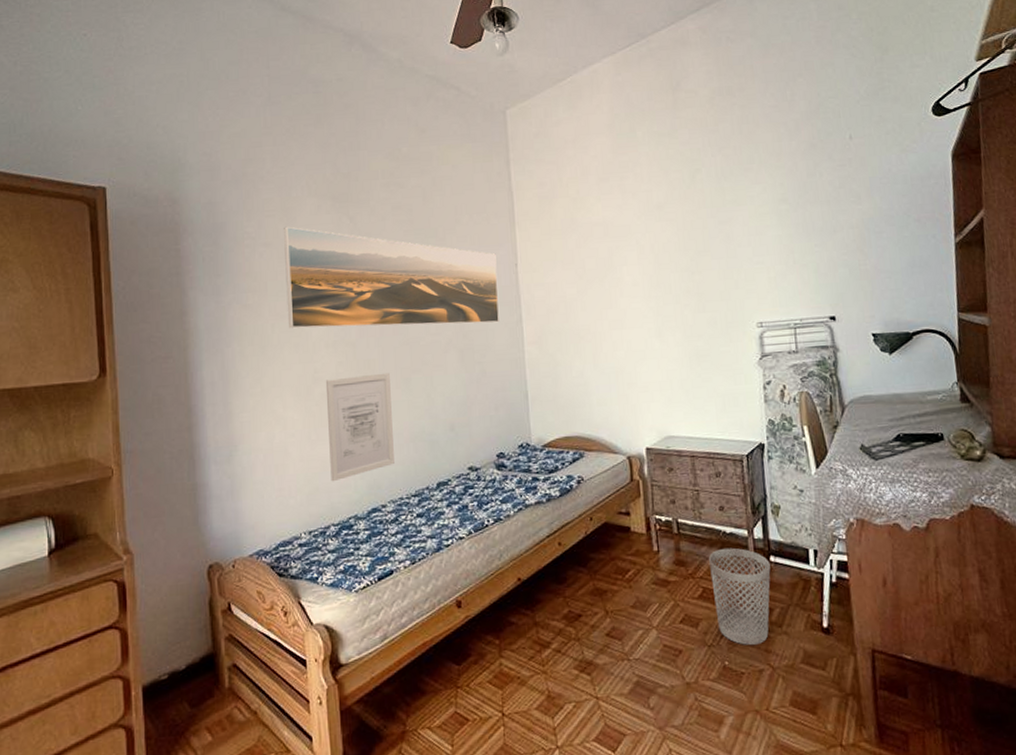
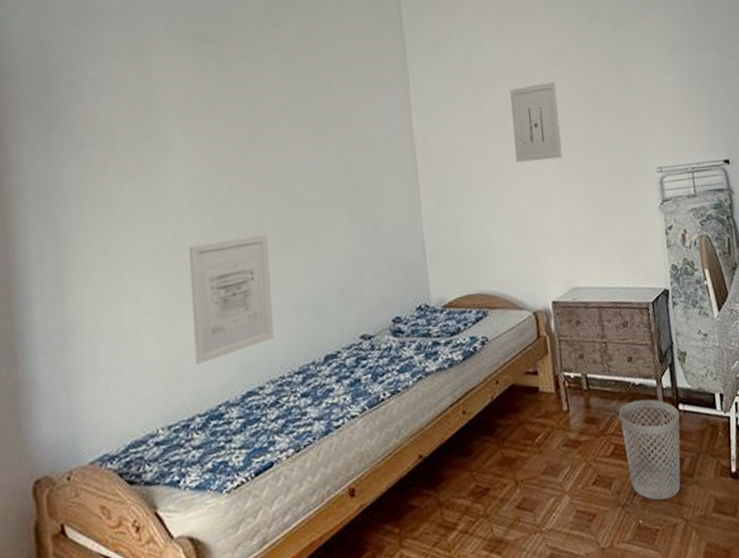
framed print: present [284,226,499,329] -> none [136,70,392,188]
wall art: none [611,235,662,314] -> present [510,81,564,163]

